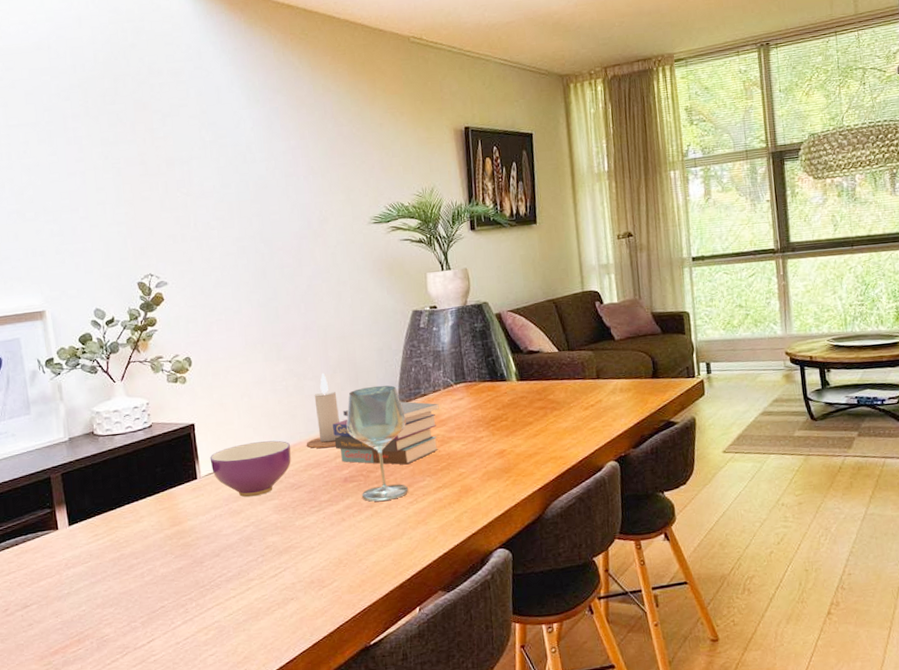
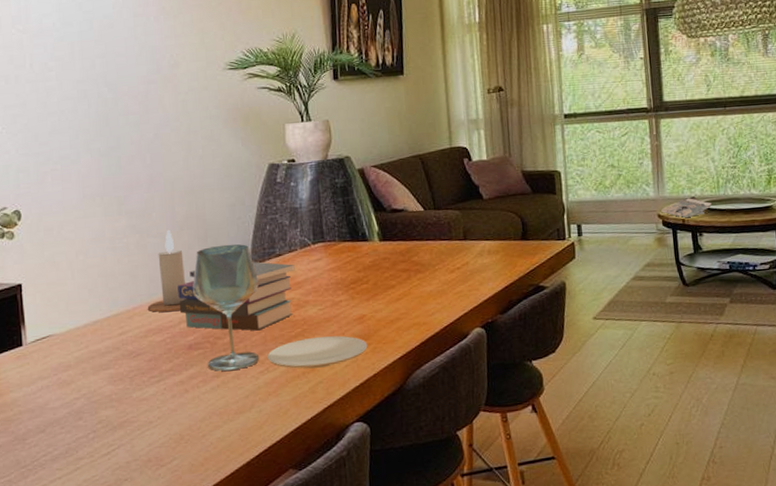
bowl: present [210,440,291,497] -> none [38,303,130,366]
plate: none [416,469,508,500] -> present [267,335,368,369]
magazine: none [789,334,839,355] -> present [661,196,712,218]

